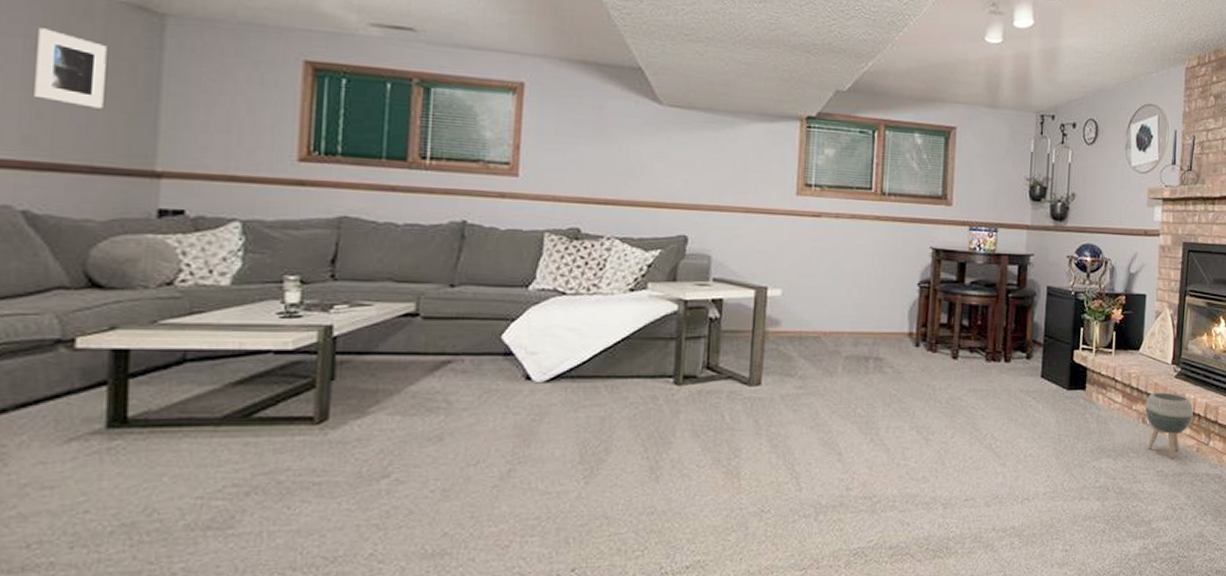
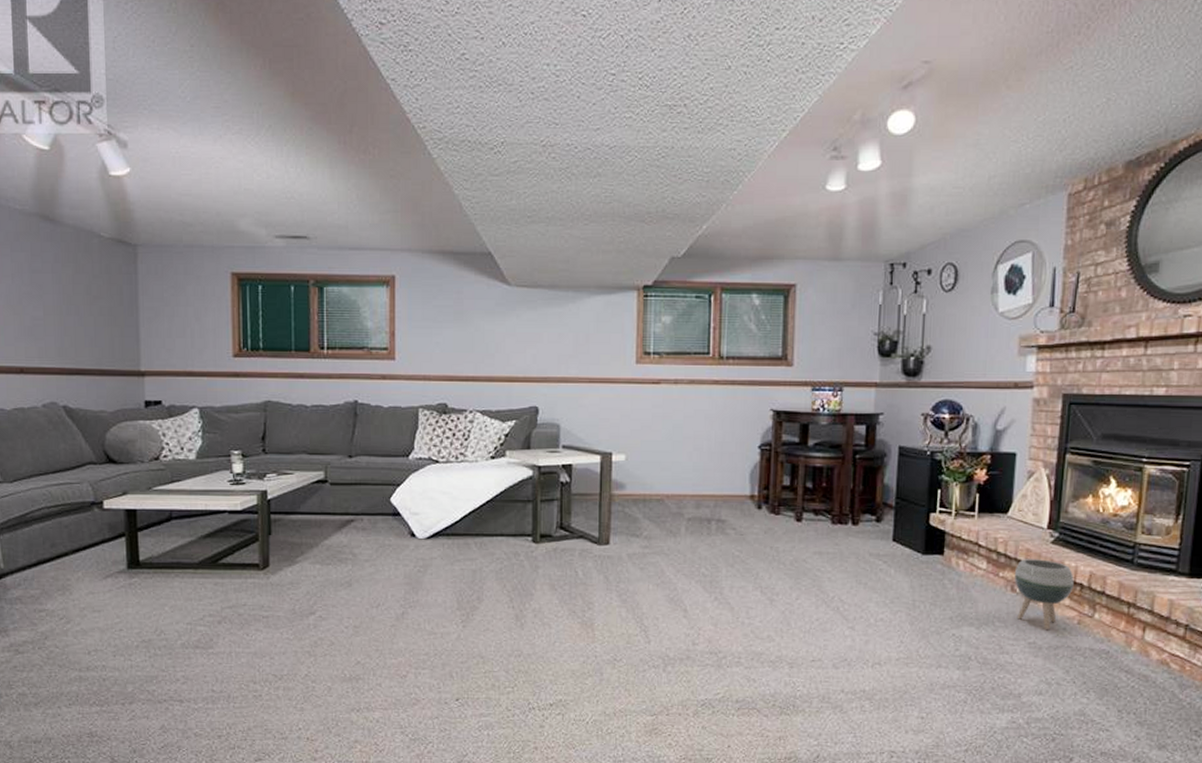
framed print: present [34,28,107,109] -> none [60,265,104,324]

